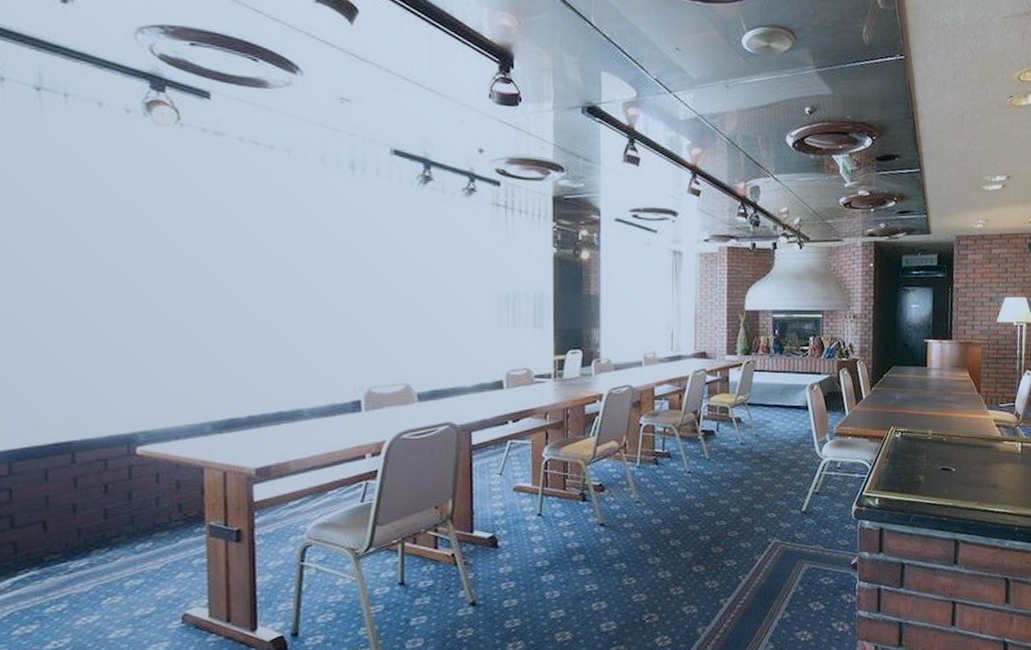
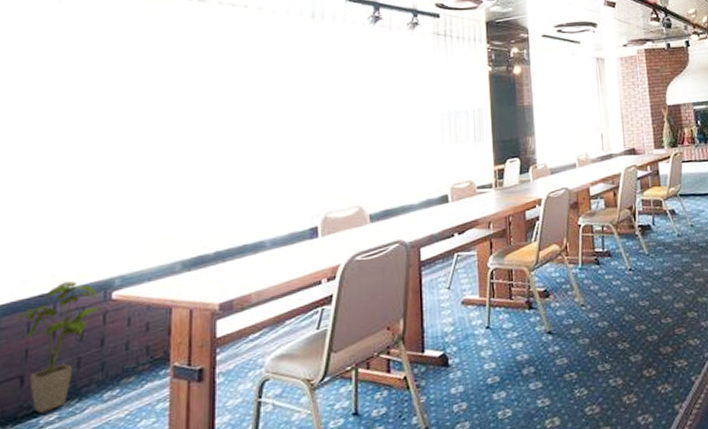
house plant: none [32,432,127,558] -> present [17,281,103,413]

